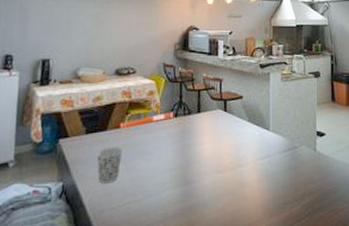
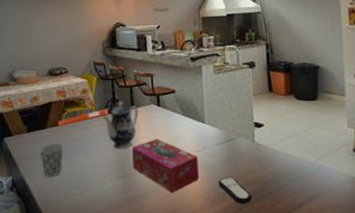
teapot: none [167,105,205,155] -> present [103,101,139,149]
tissue box: none [194,145,260,202] -> present [131,139,199,193]
remote control: none [279,187,311,214] -> present [218,178,252,204]

